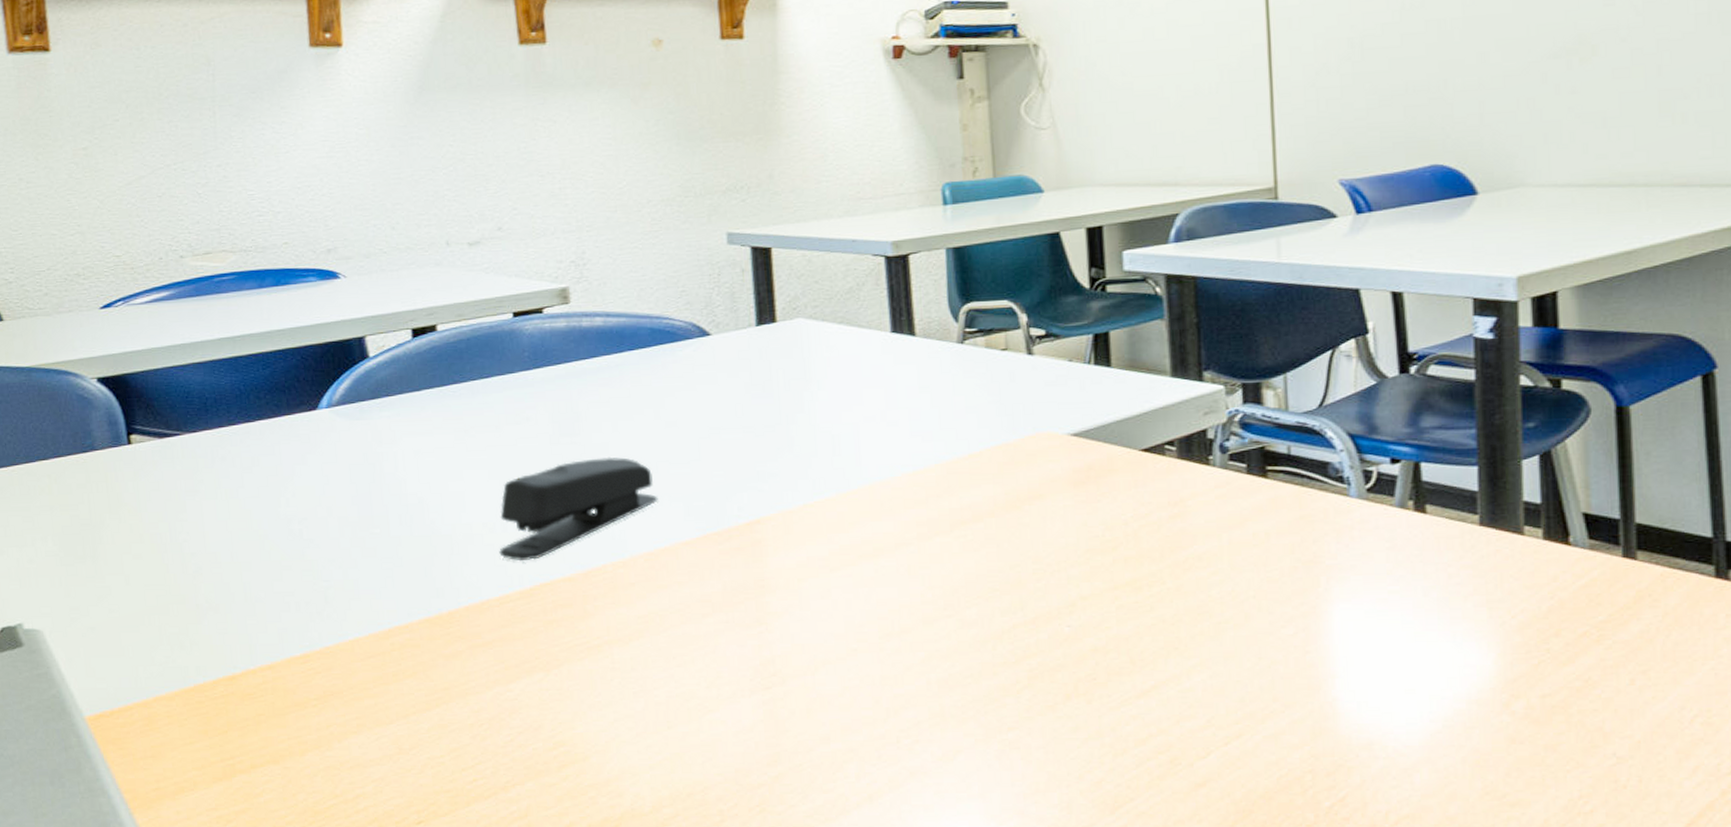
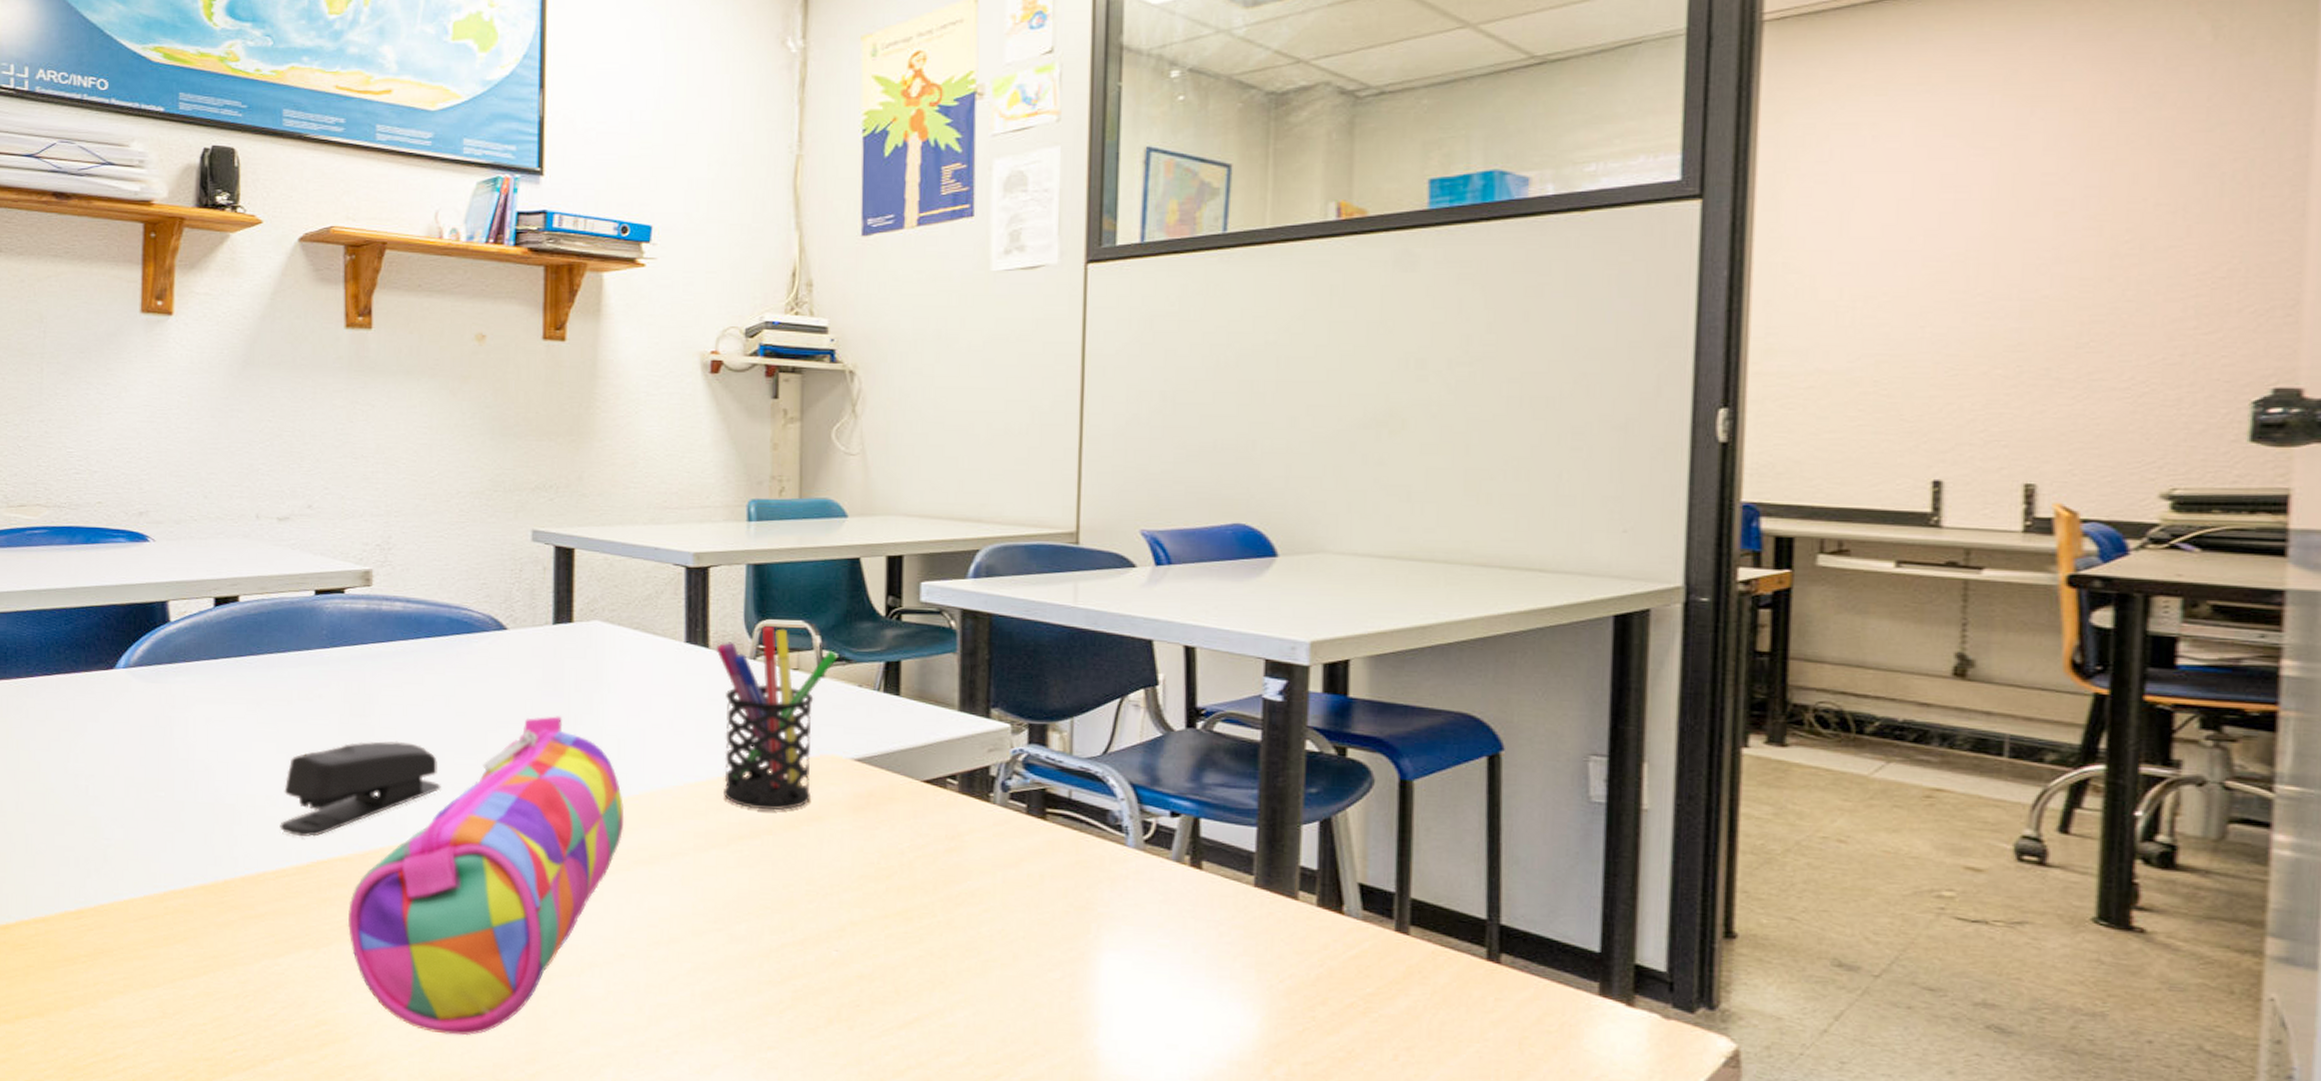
pencil case: none [576,417,846,745] -> present [348,716,625,1036]
pen holder: none [922,309,1046,493] -> present [716,626,838,811]

